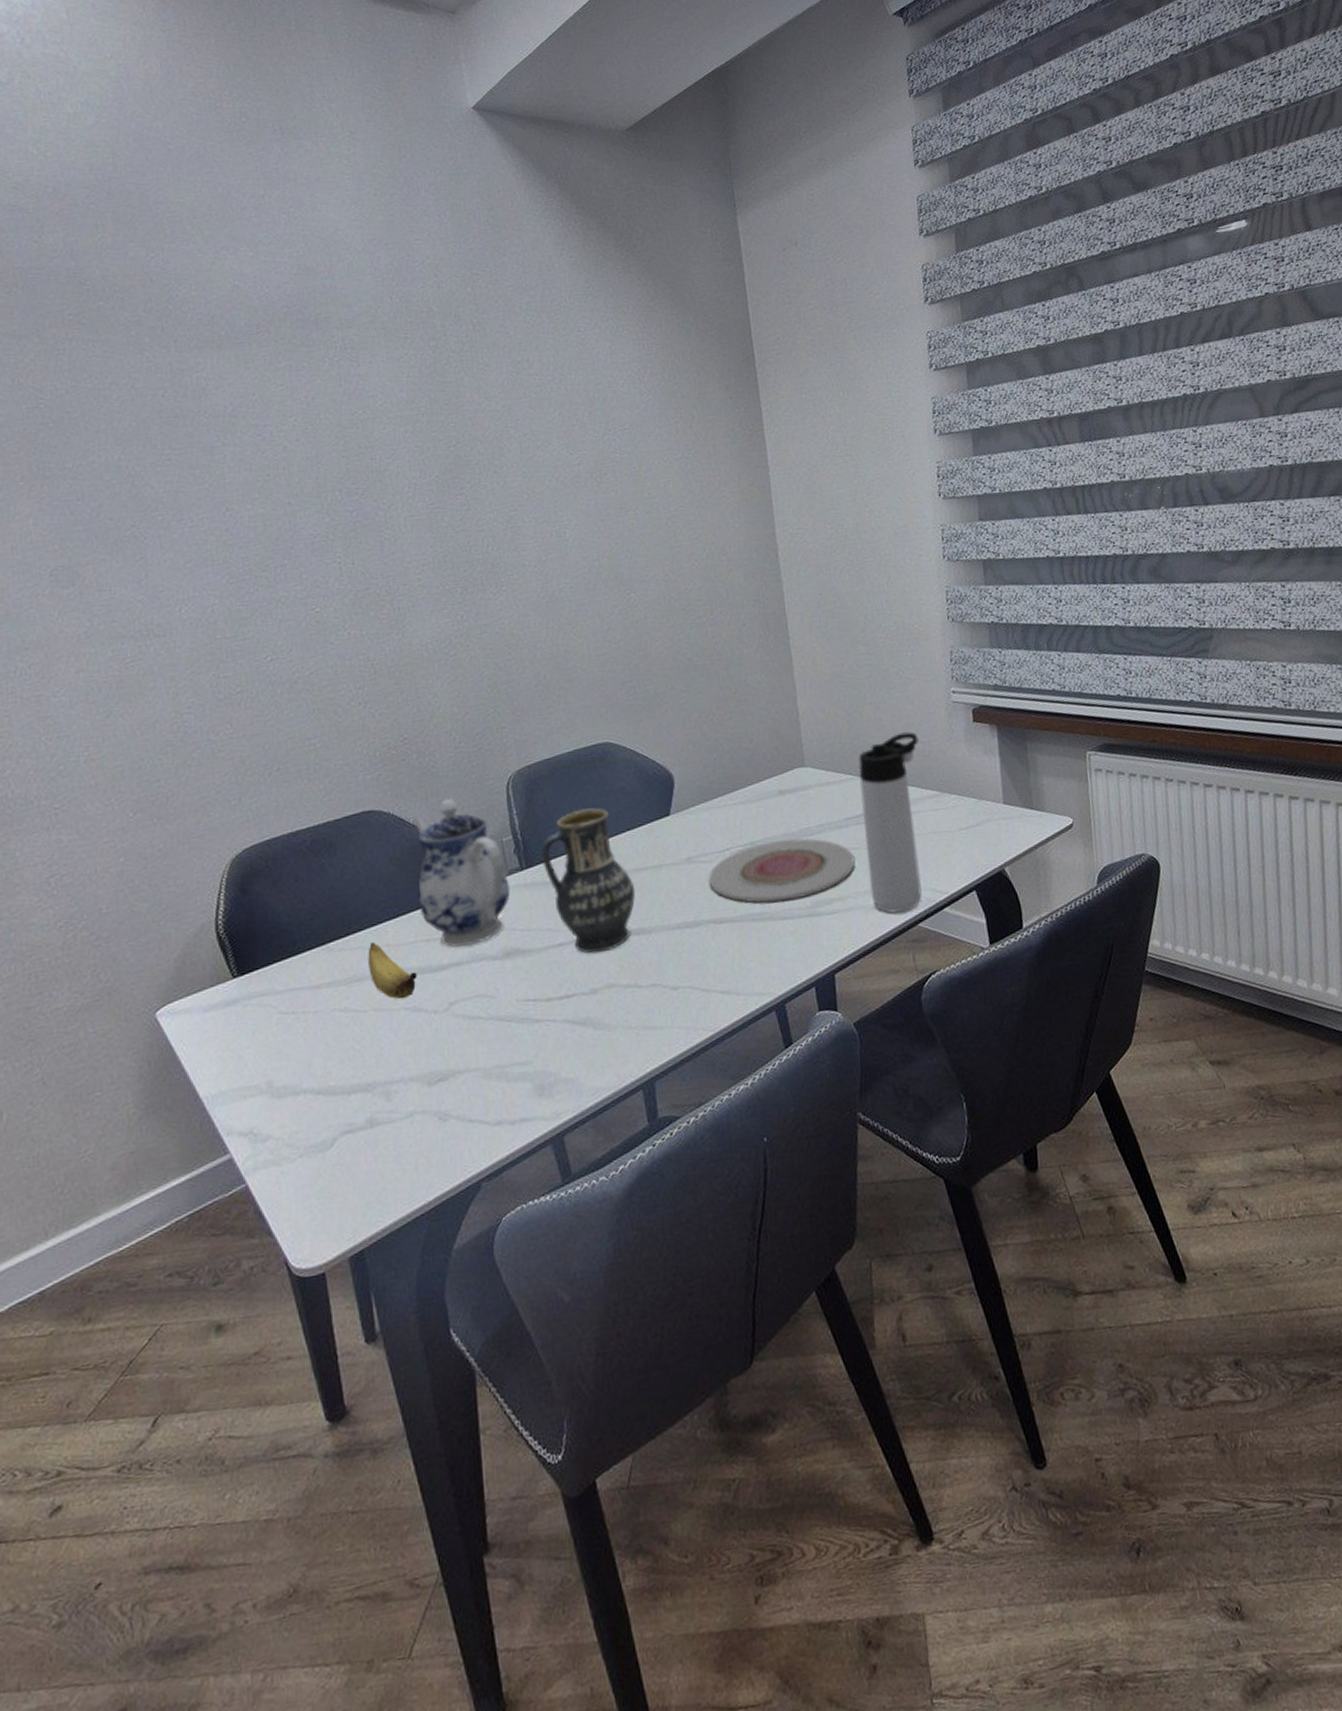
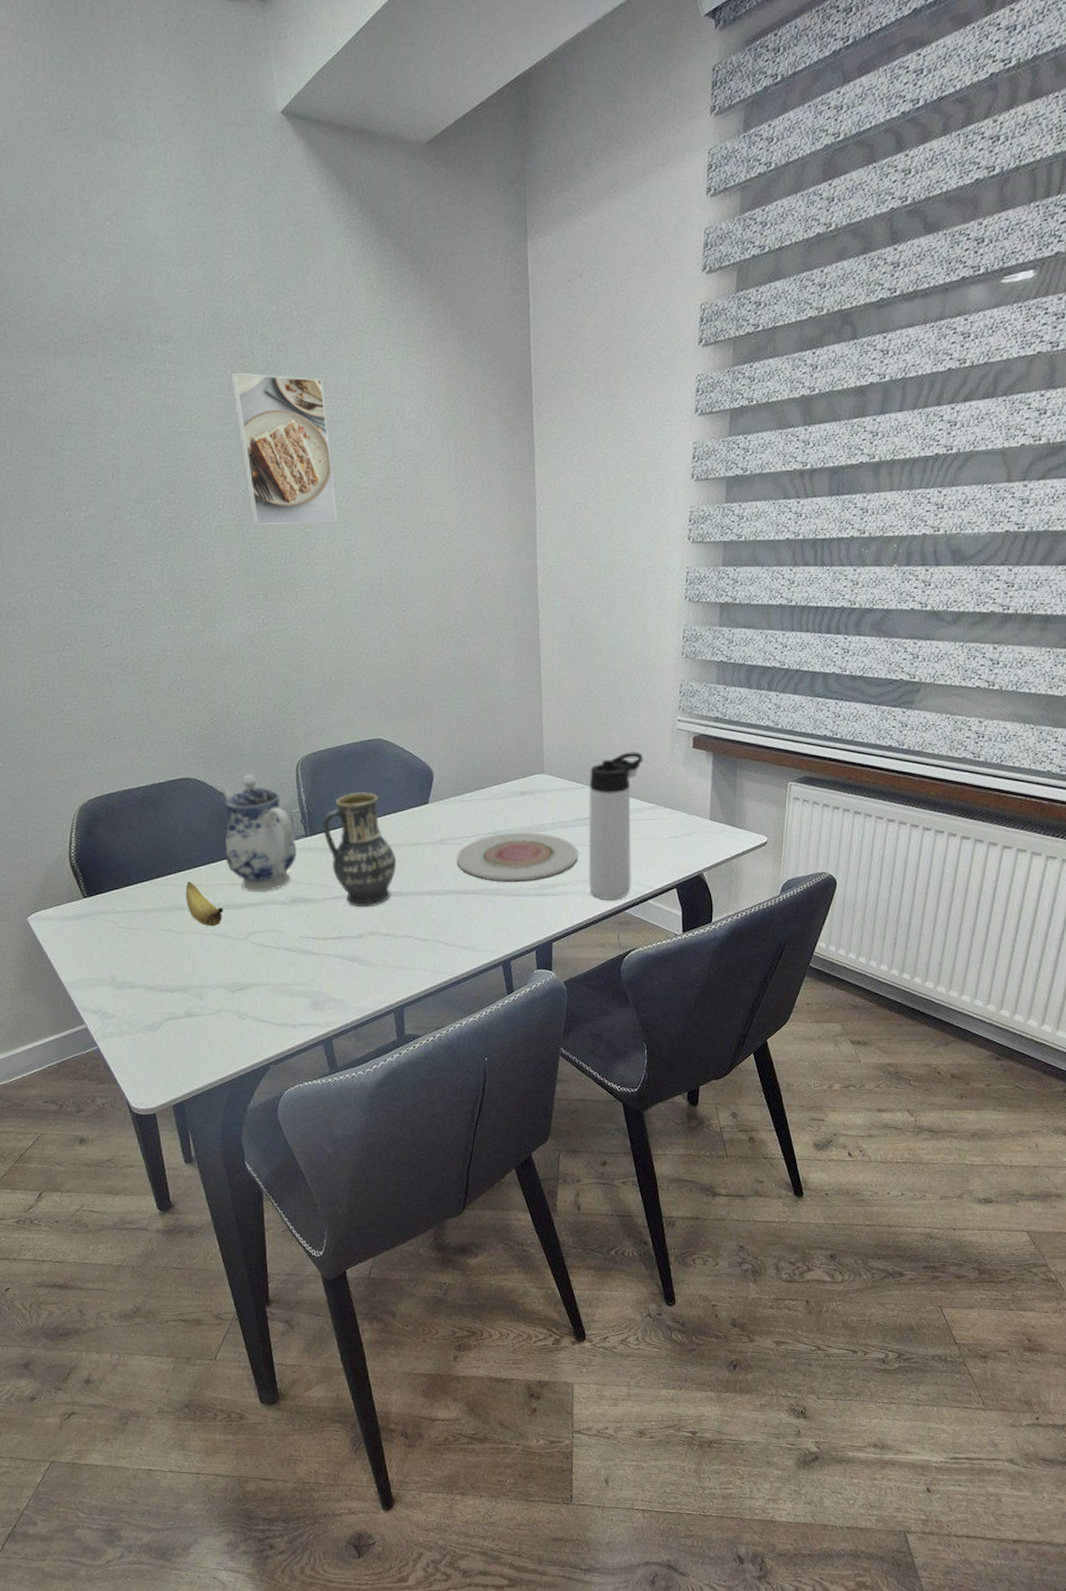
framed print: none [421,354,547,513] -> present [230,372,338,526]

